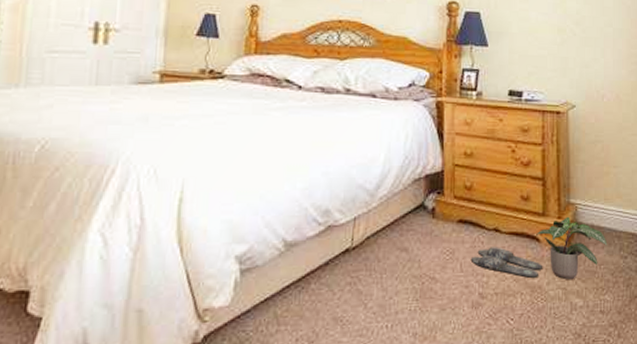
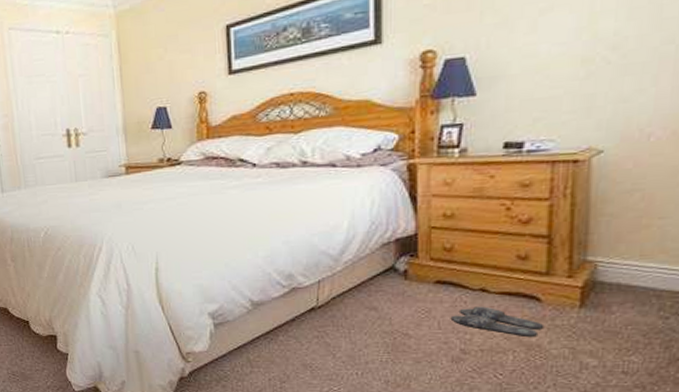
potted plant: present [536,216,608,280] -> none [536,275,640,340]

